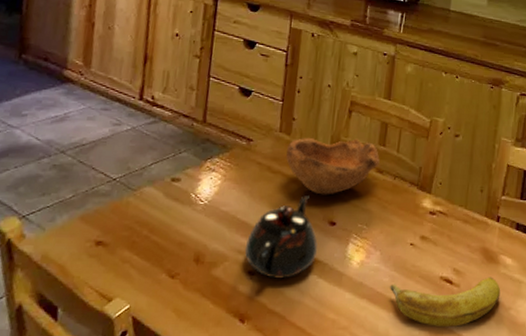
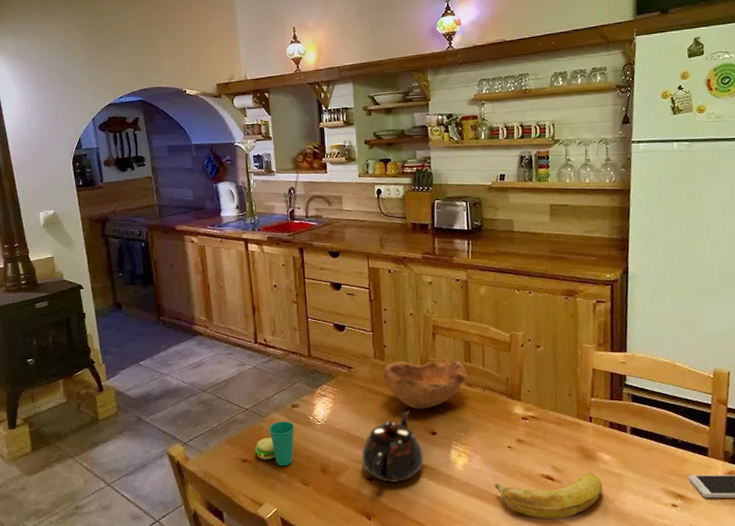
cup: none [115,197,171,253] -> present [255,421,295,466]

